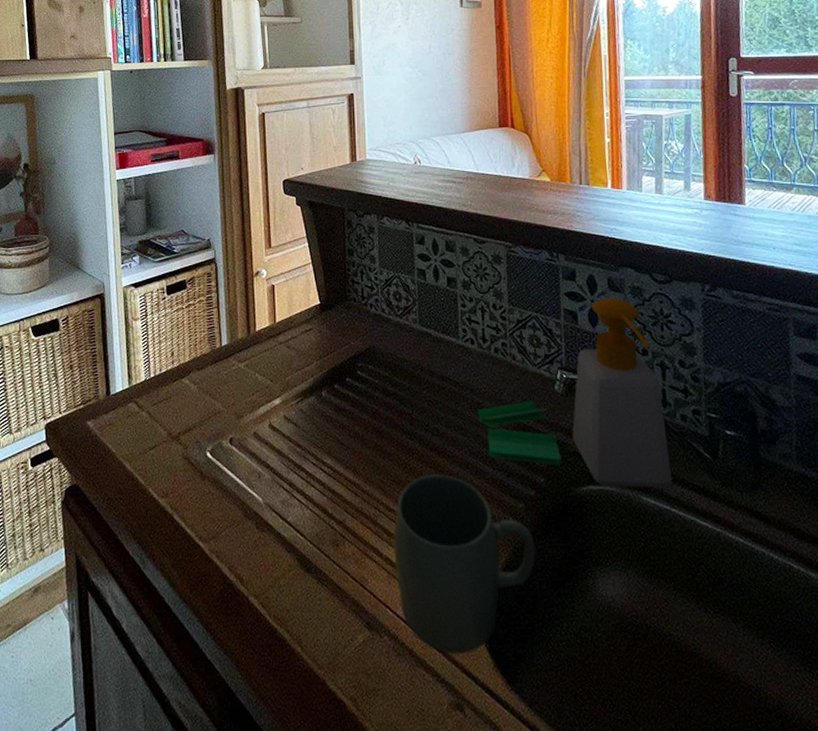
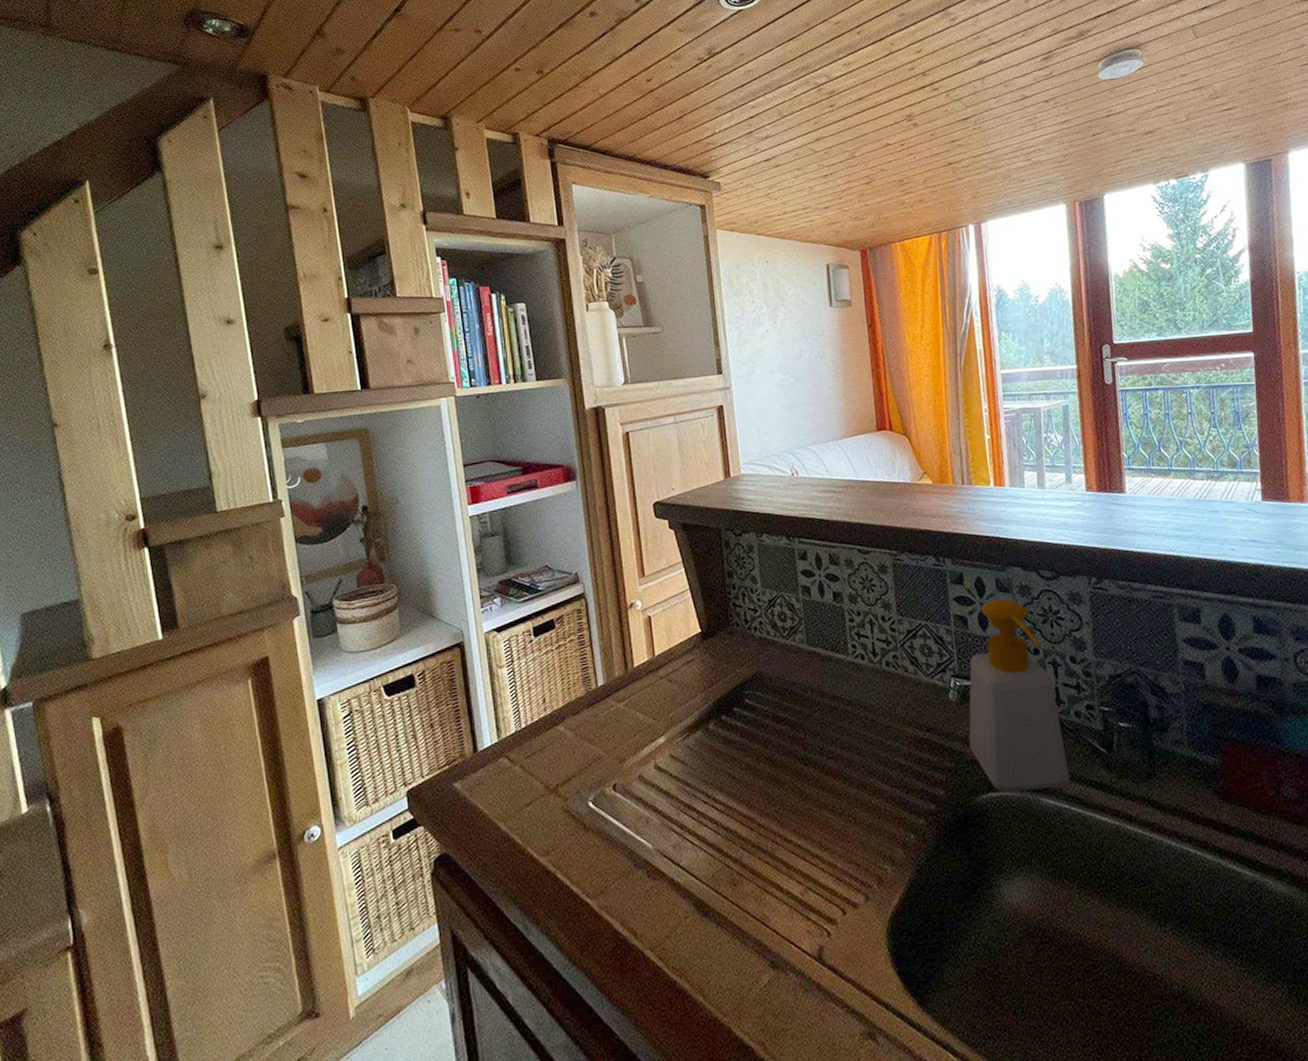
mug: present [393,474,536,654] -> none [793,798,940,983]
sponge: present [477,400,562,466] -> none [872,711,960,777]

